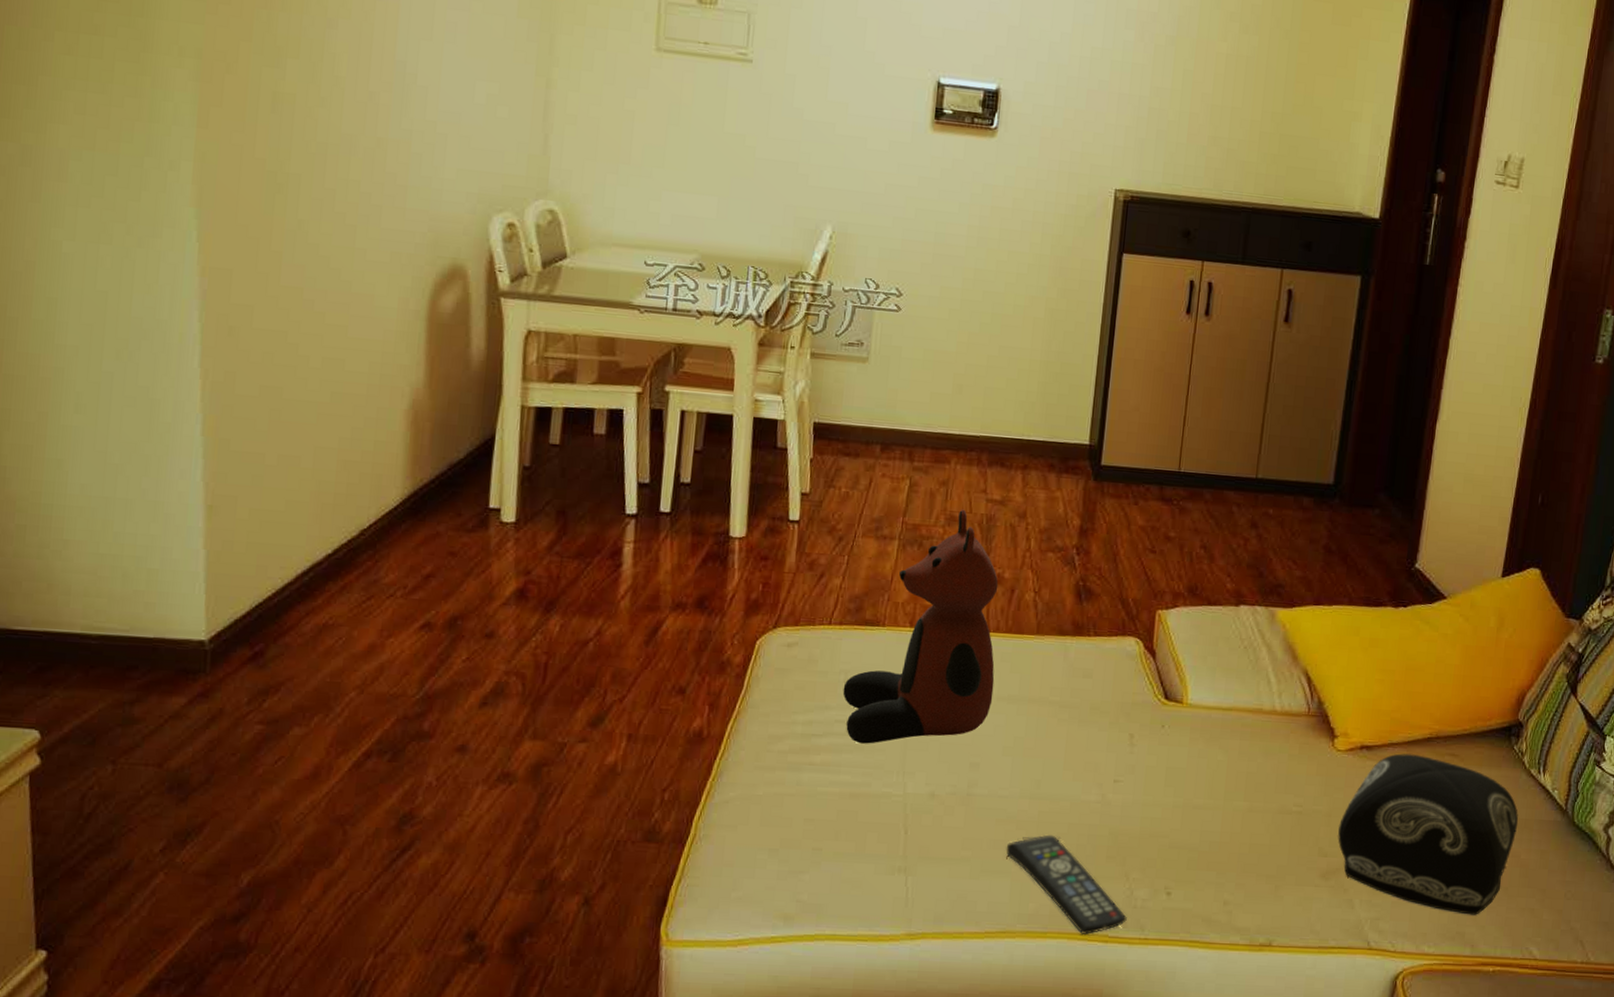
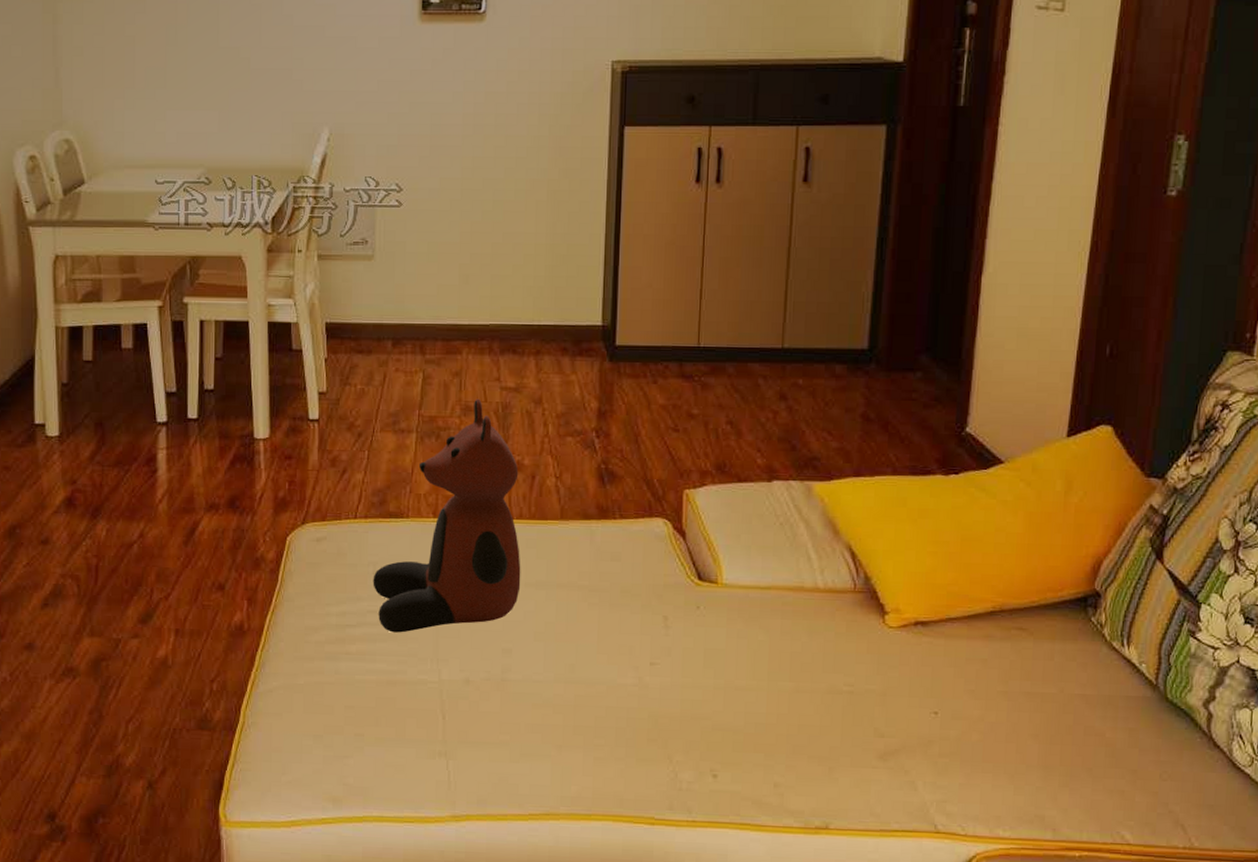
remote control: present [1006,834,1127,936] -> none [544,718,673,818]
cushion: present [1338,753,1519,915] -> none [895,629,1101,798]

